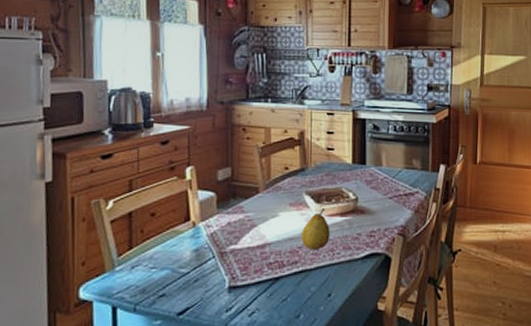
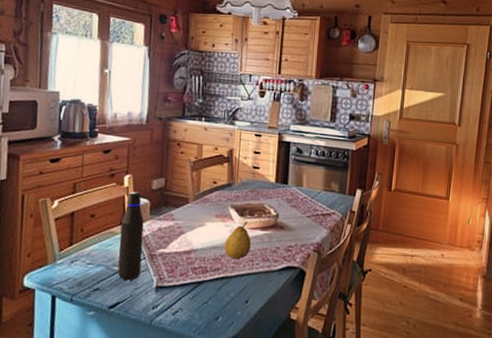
water bottle: none [184,185,212,283] -> present [117,191,144,281]

